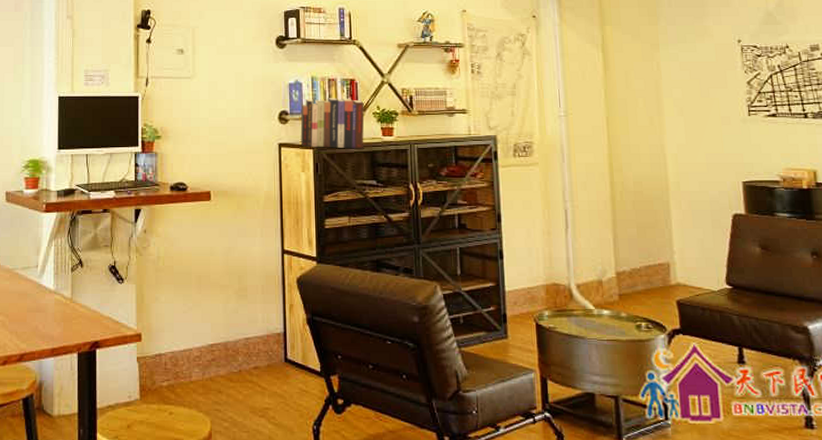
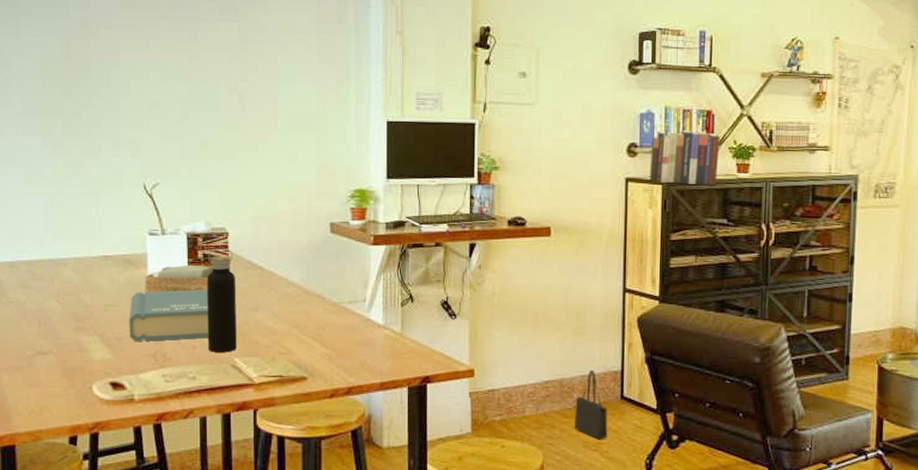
tote bag: none [240,332,274,405] -> present [573,369,608,440]

